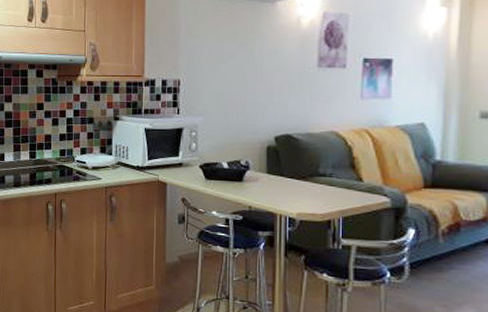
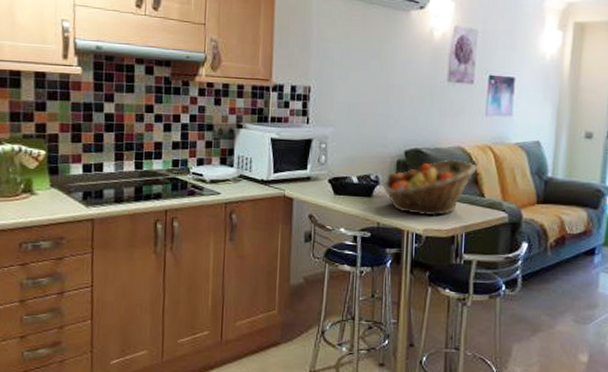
fruit basket: none [253,144,354,201] -> present [383,159,478,216]

